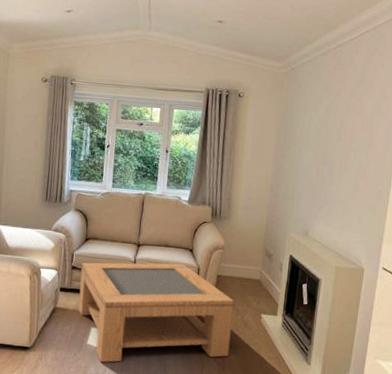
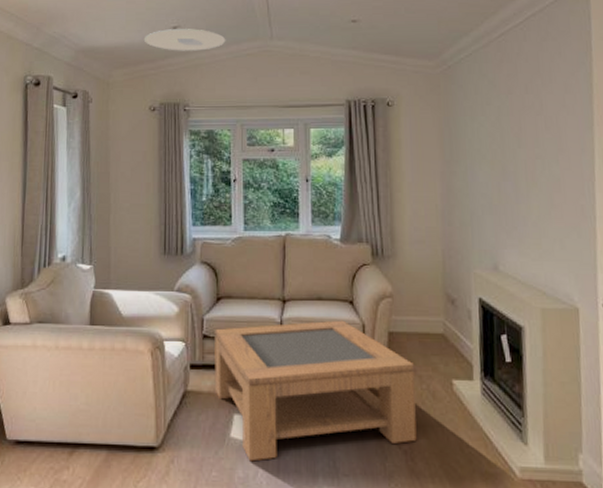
ceiling light: none [42,12,112,34] -> present [145,29,226,51]

